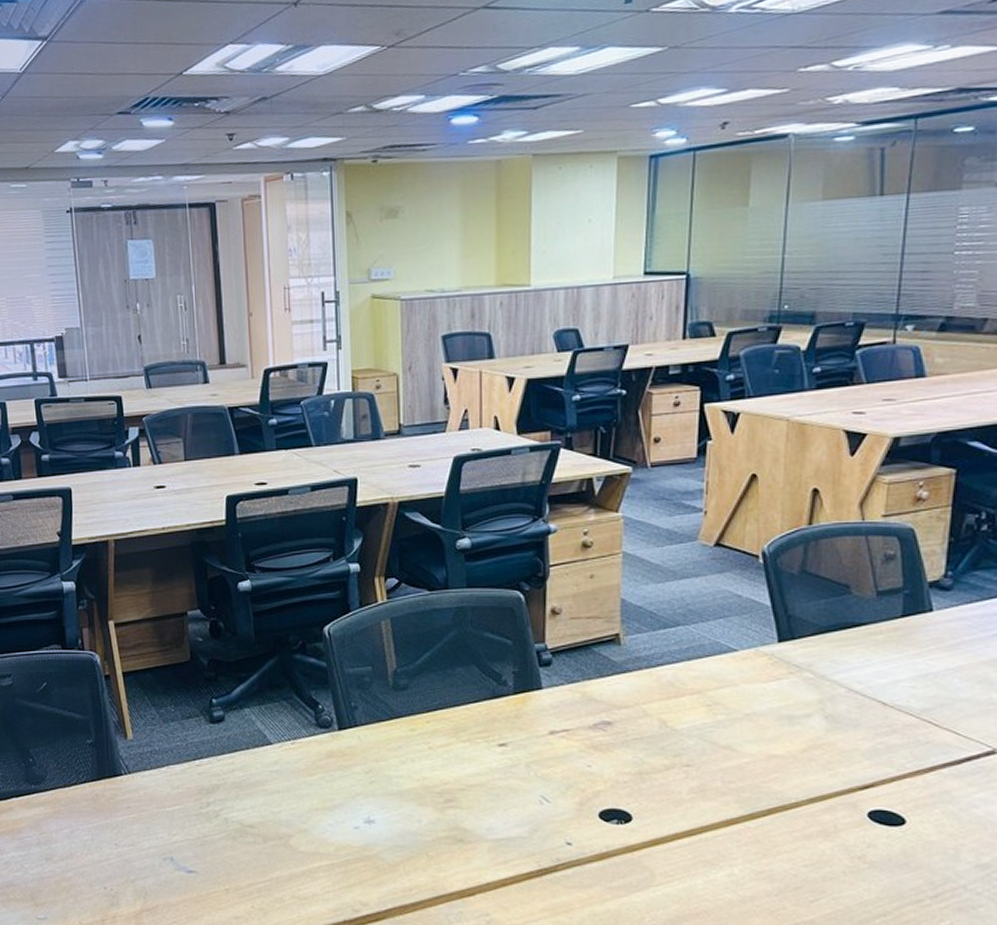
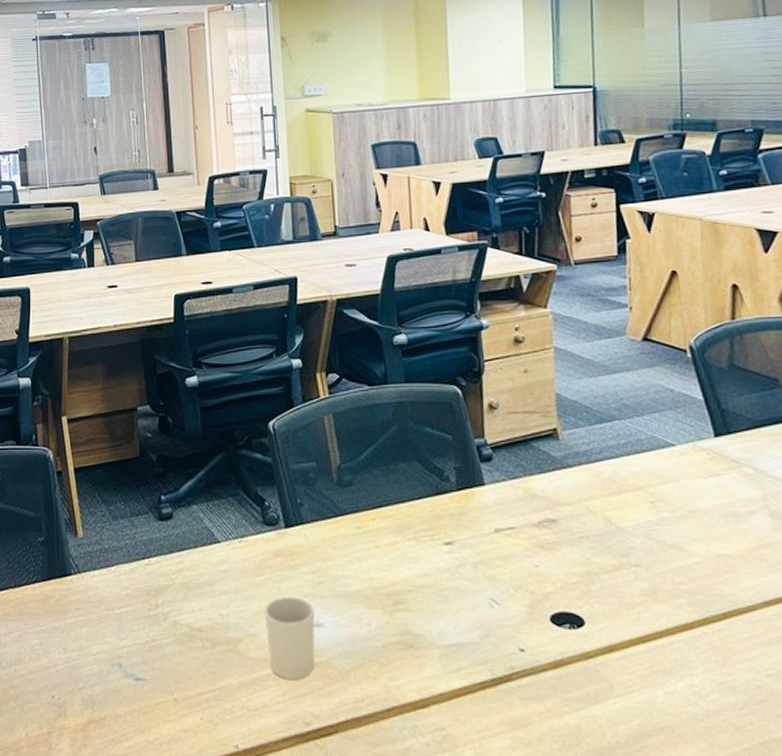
mug: none [316,795,366,871] -> present [265,596,315,679]

